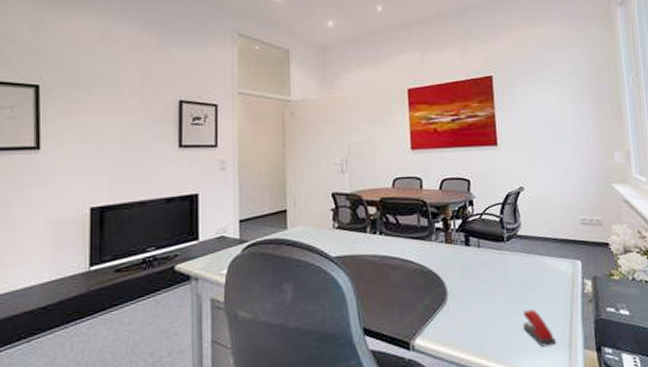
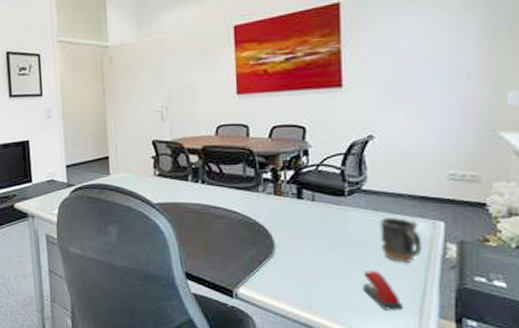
mug: none [533,258,567,300] -> present [380,216,422,262]

